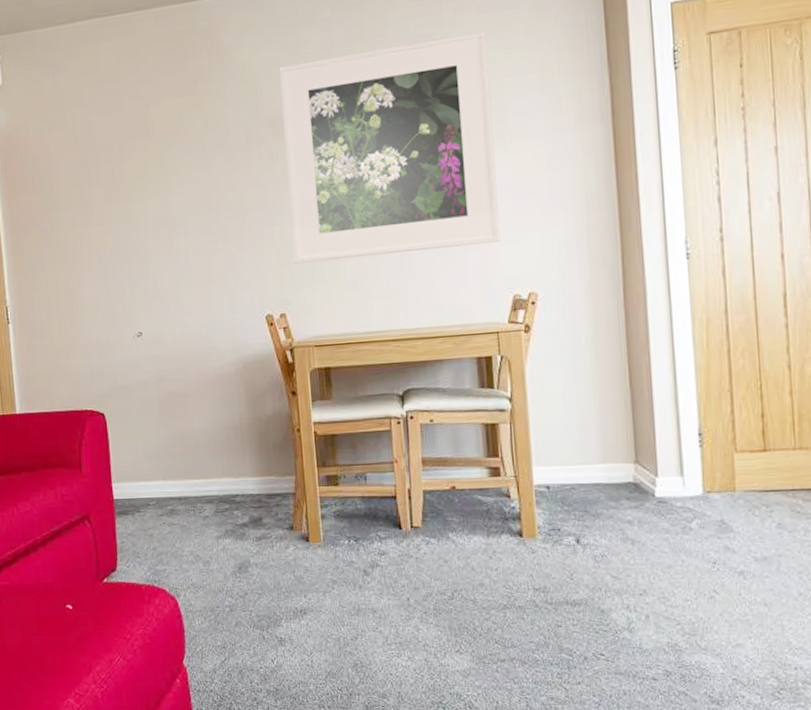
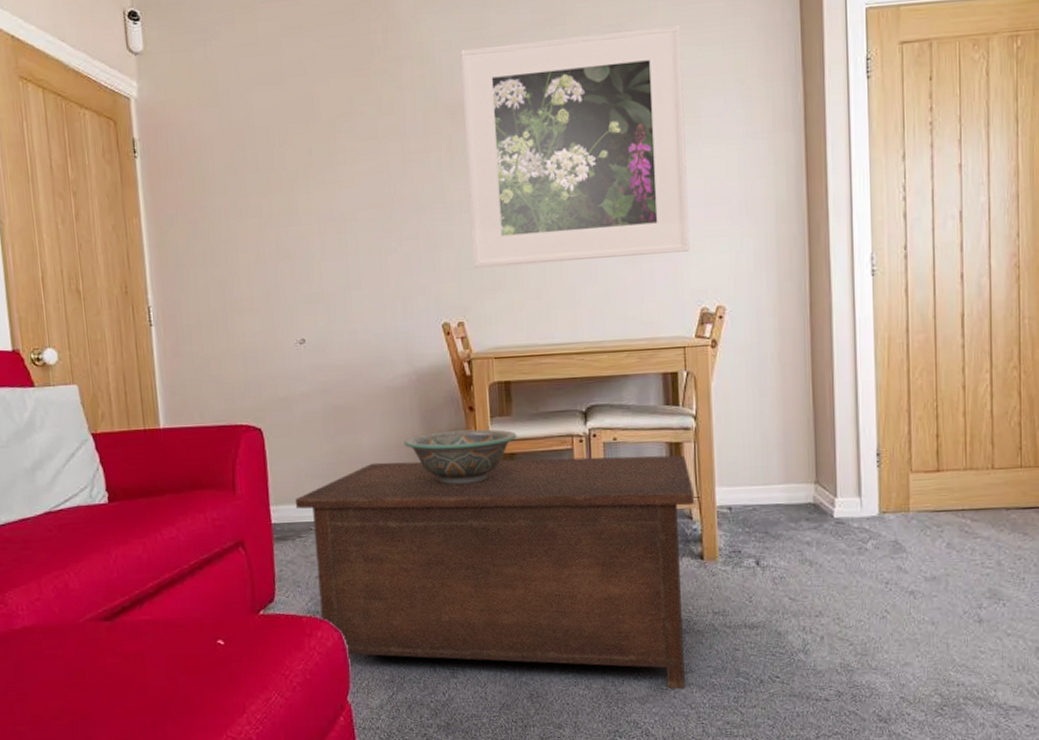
cabinet: none [134,435,513,664] -> present [295,455,695,689]
decorative bowl: none [231,412,338,465] -> present [403,429,517,485]

